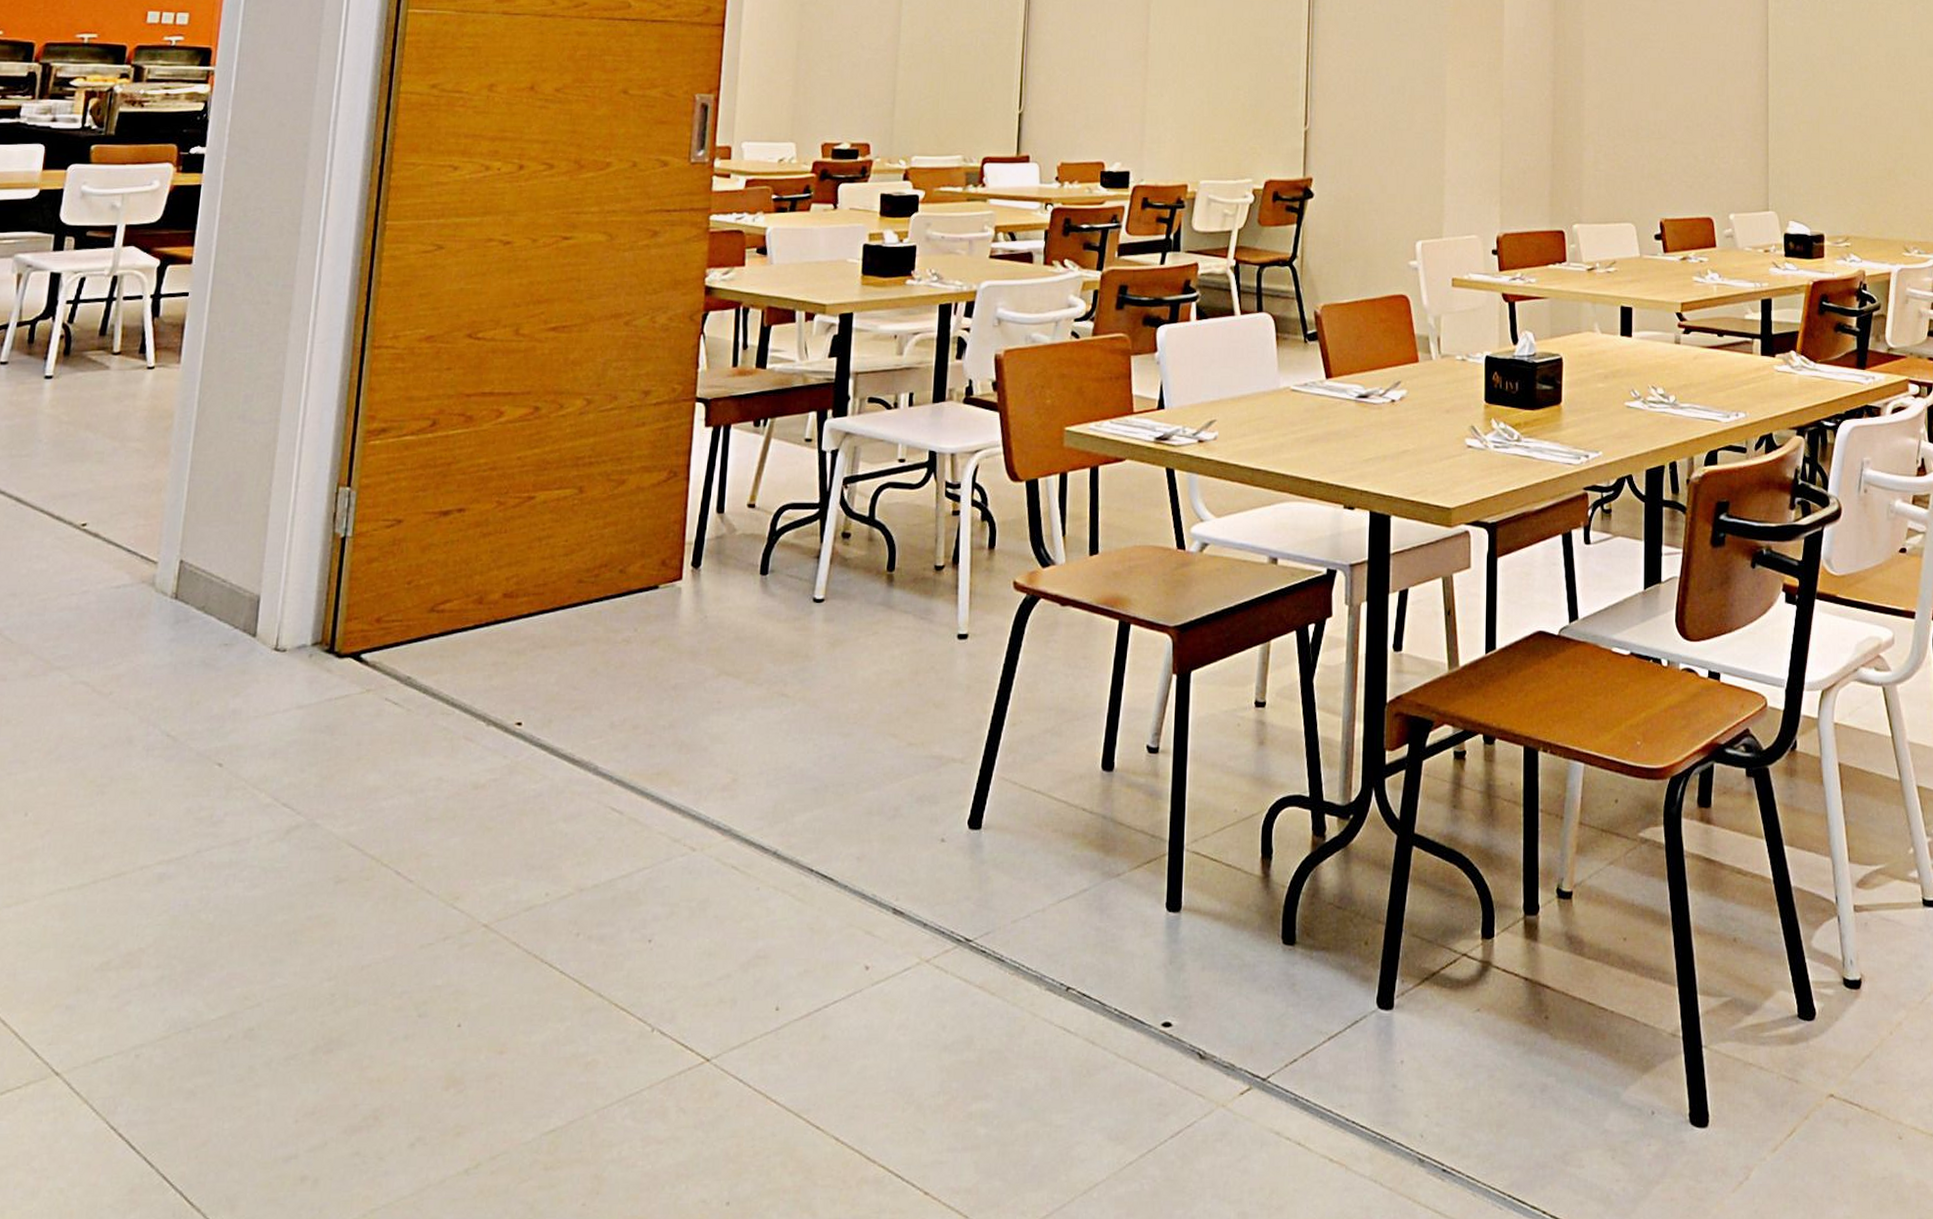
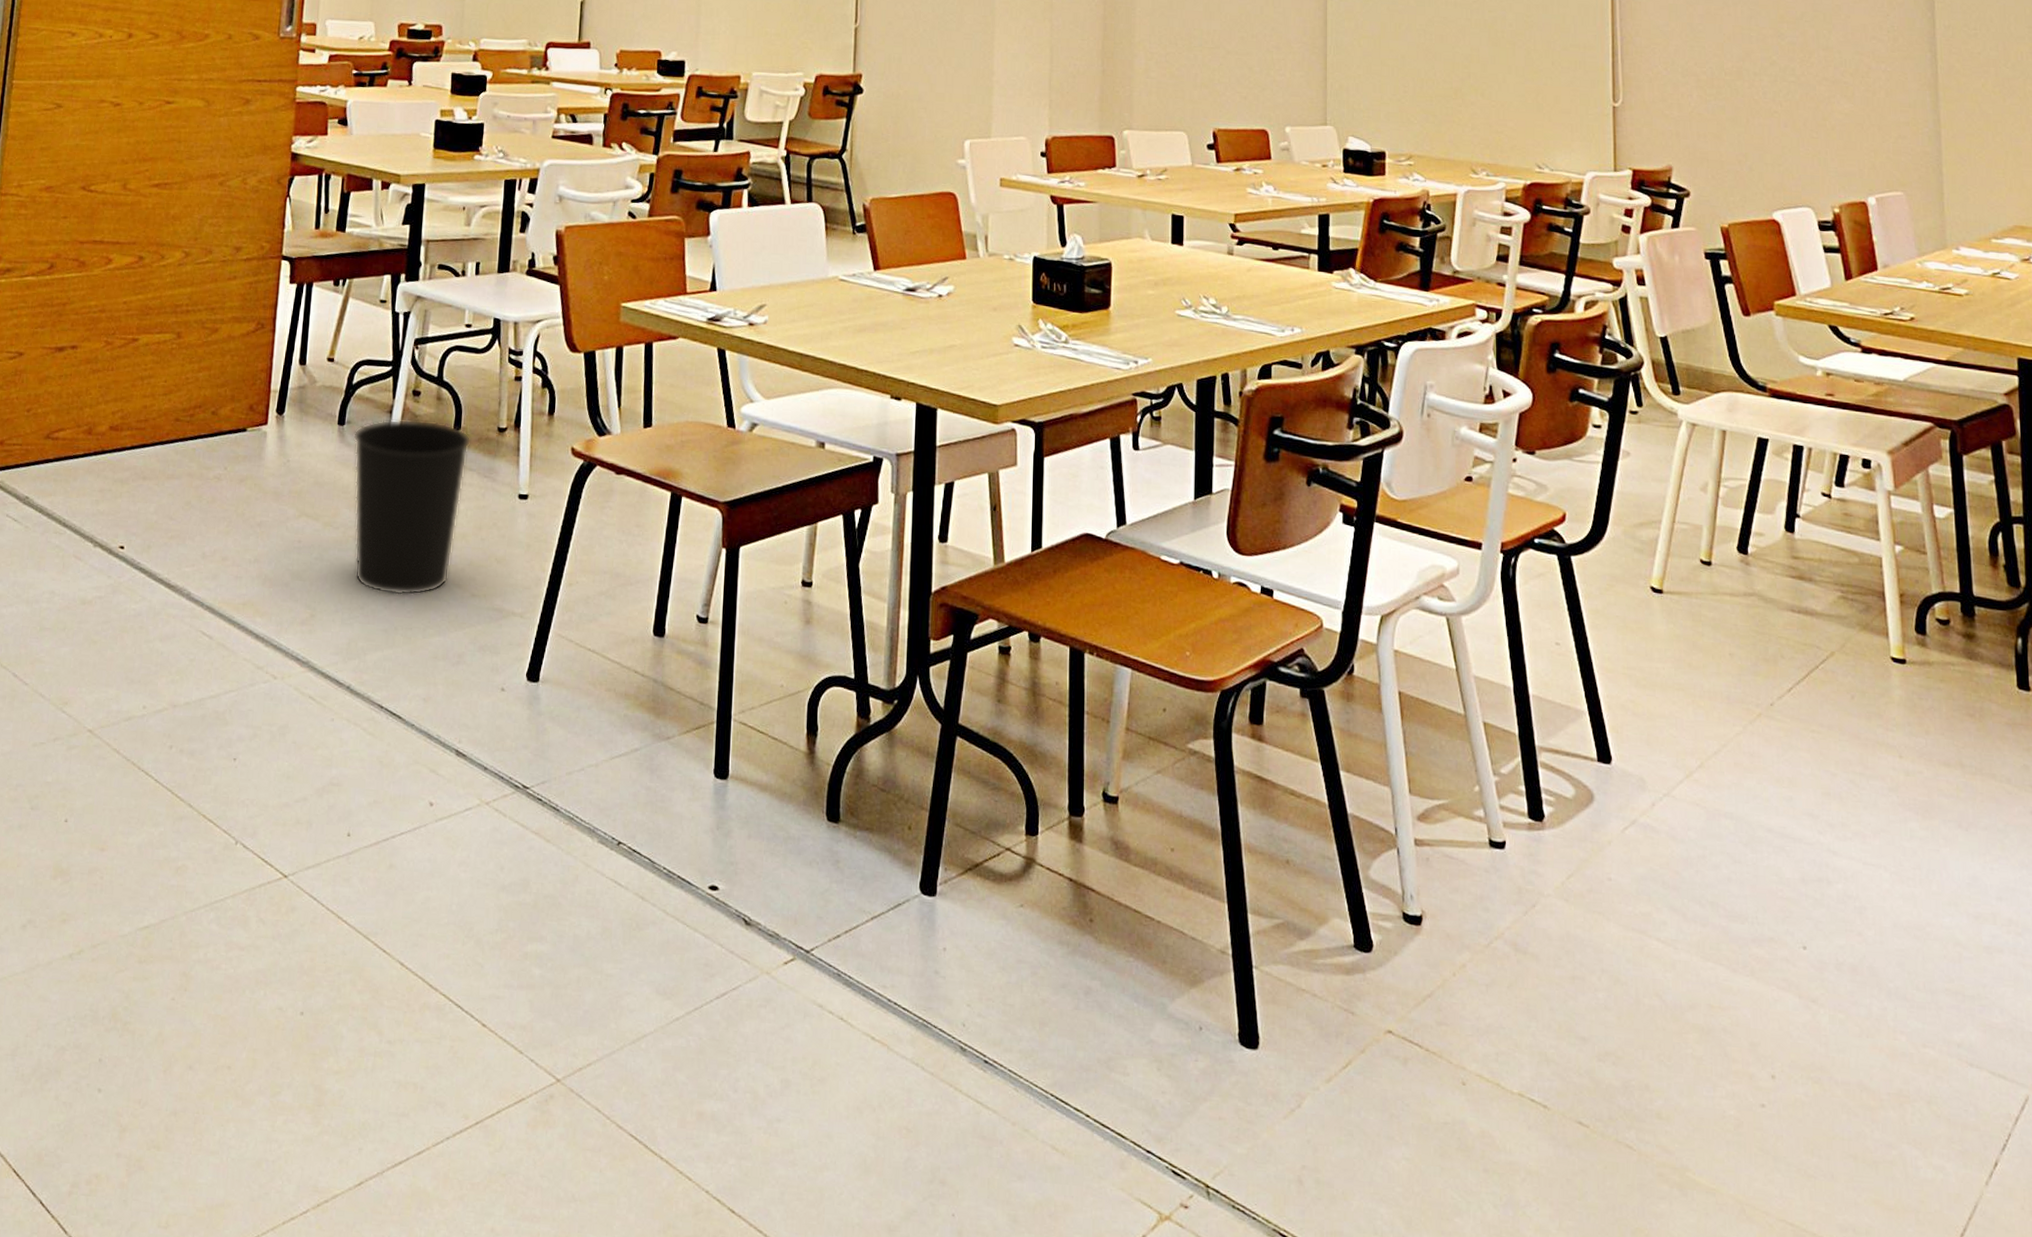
wastebasket: none [777,563,906,750] -> present [353,419,471,596]

